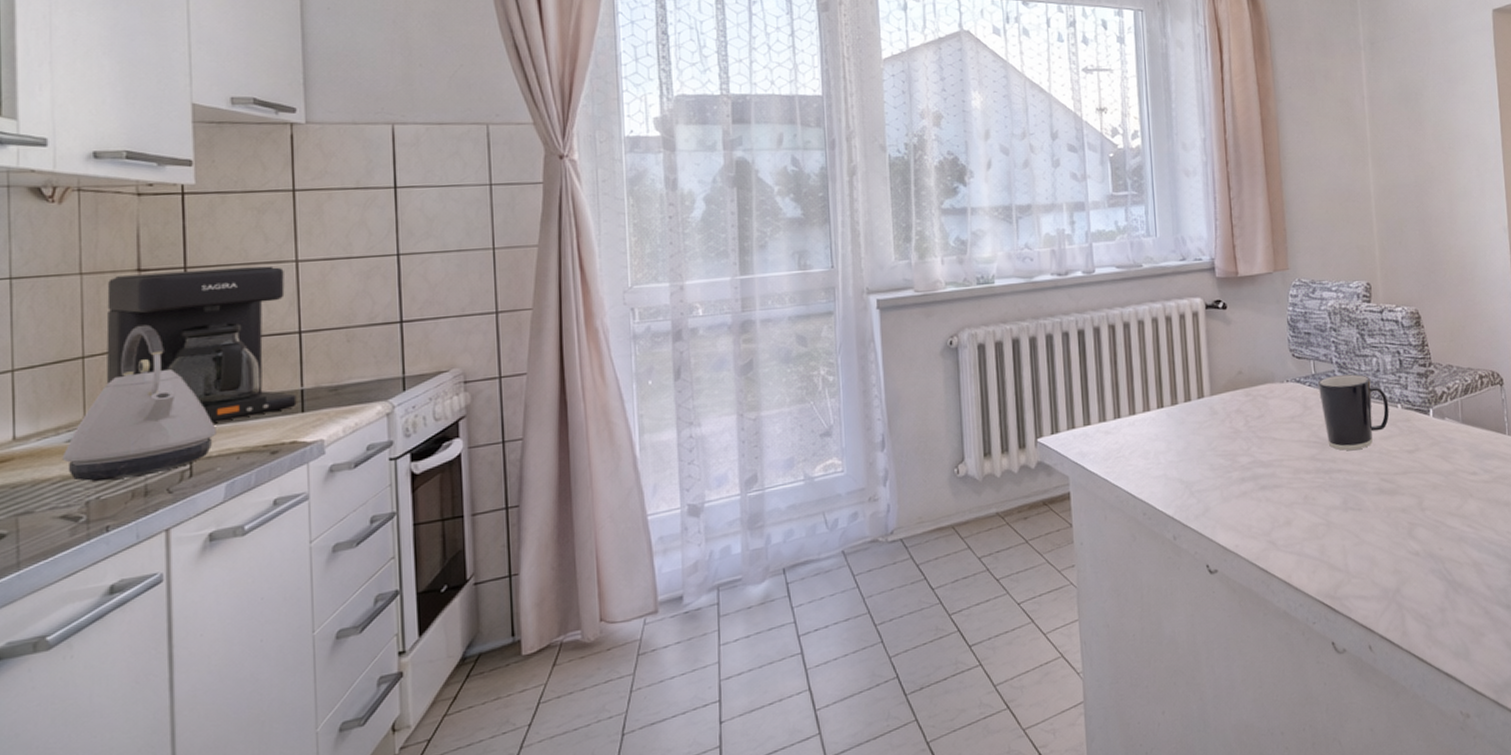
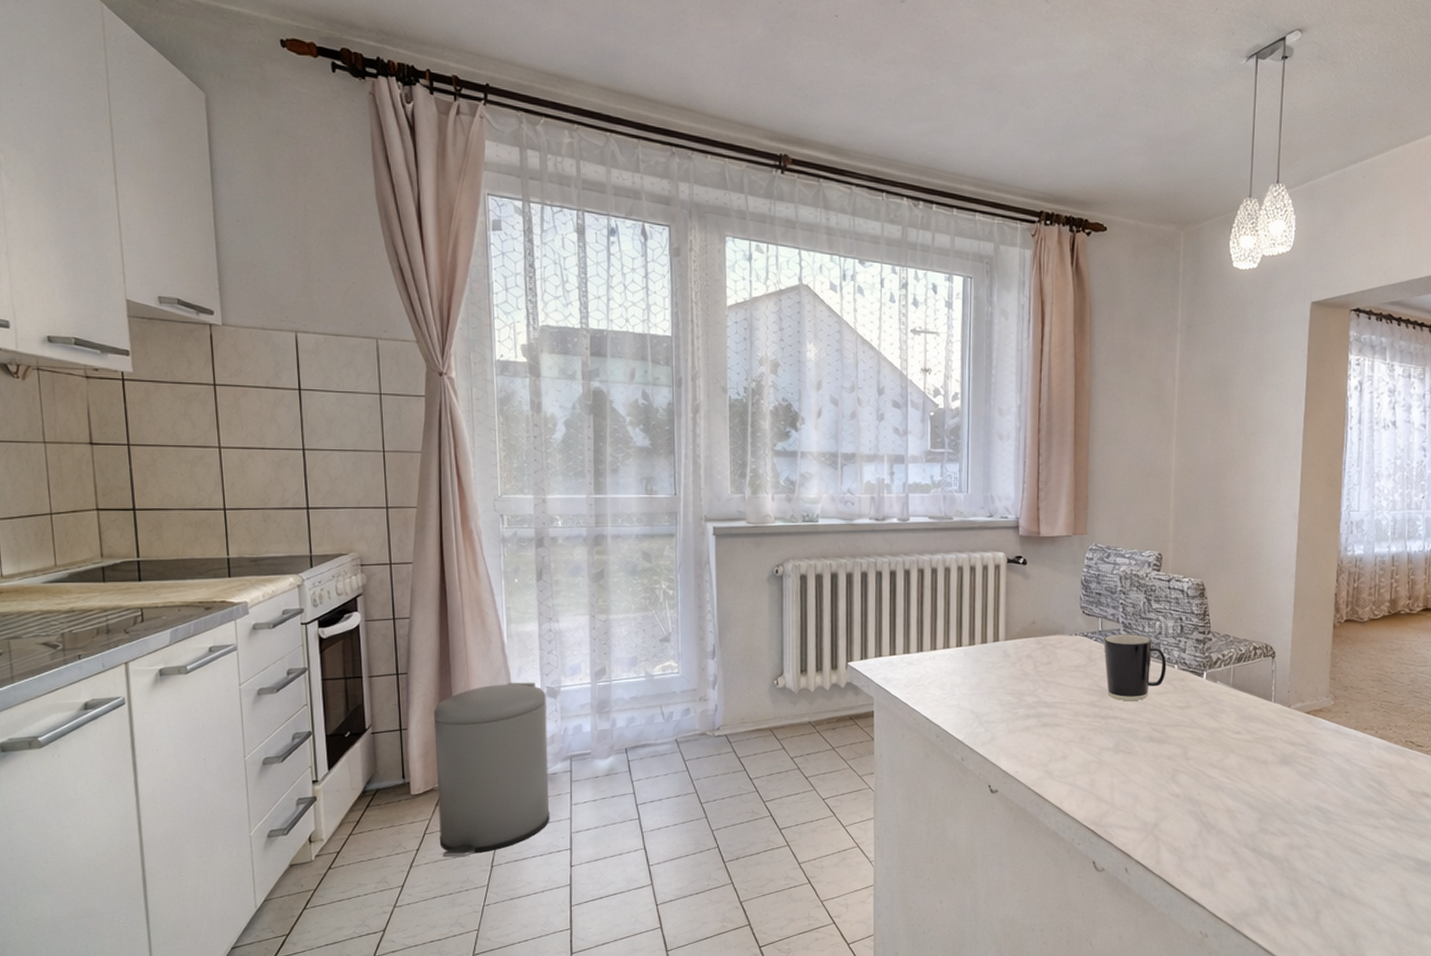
kettle: present [62,324,216,482] -> none [40,491,161,618]
coffee maker: present [106,266,297,423] -> none [66,447,224,579]
pedal bin: none [551,500,694,731] -> present [434,682,550,857]

